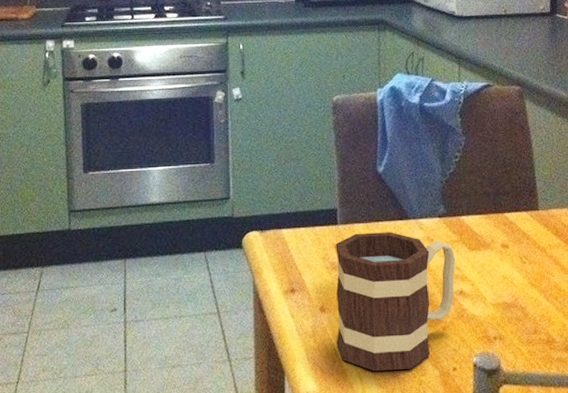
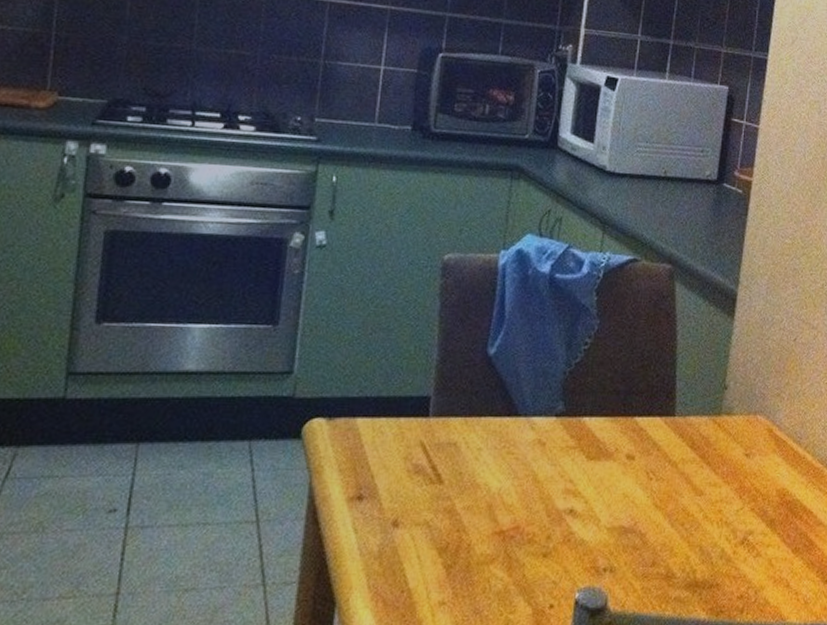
mug: present [335,232,456,372] -> none [408,429,570,607]

